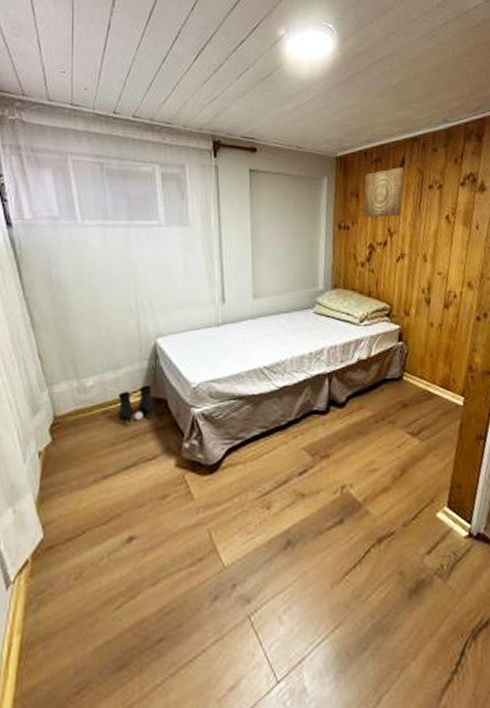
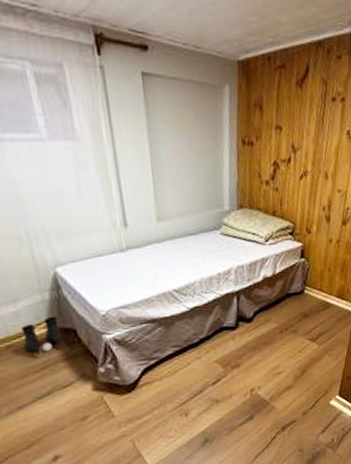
wall art: present [363,167,405,218] -> none [267,76,309,133]

